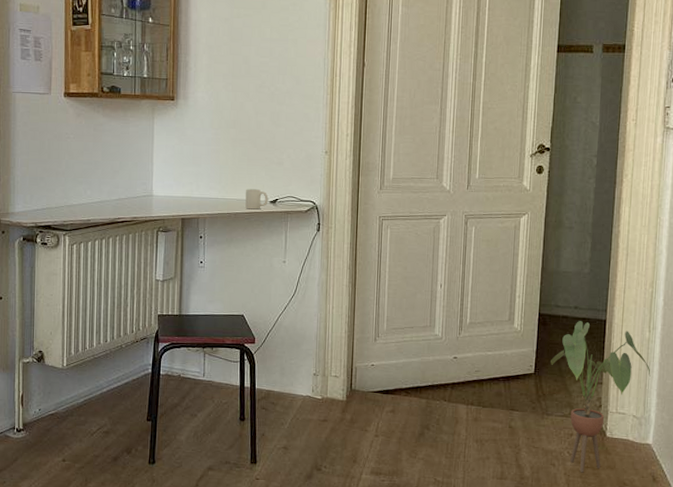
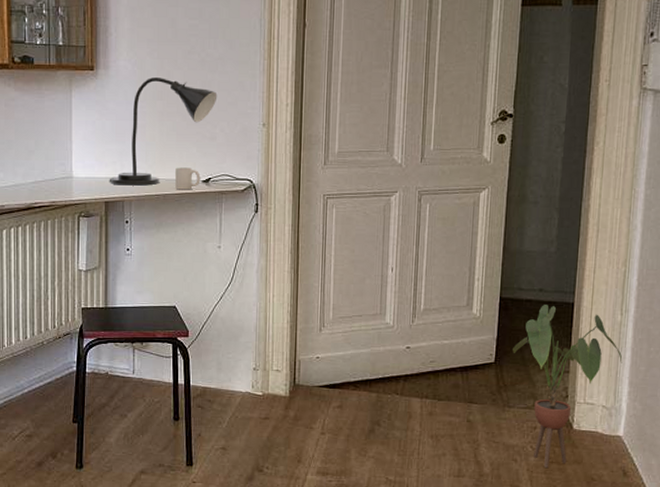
desk lamp: none [185,108,285,205] -> present [109,77,218,186]

